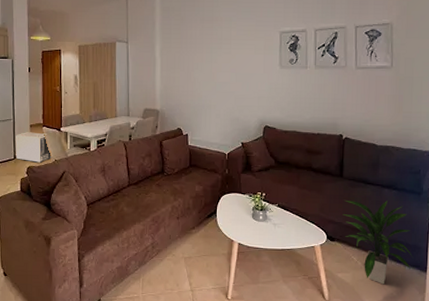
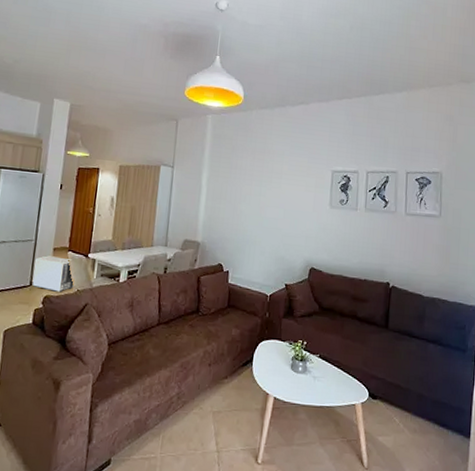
indoor plant: present [343,201,413,285] -> none [386,354,457,451]

